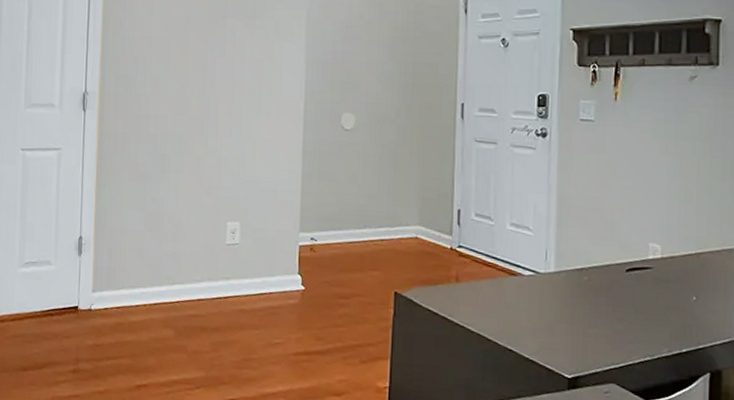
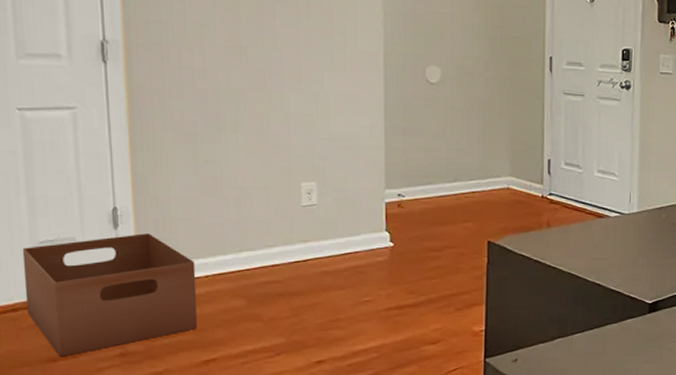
storage basket: none [10,261,137,368] -> present [22,233,198,357]

